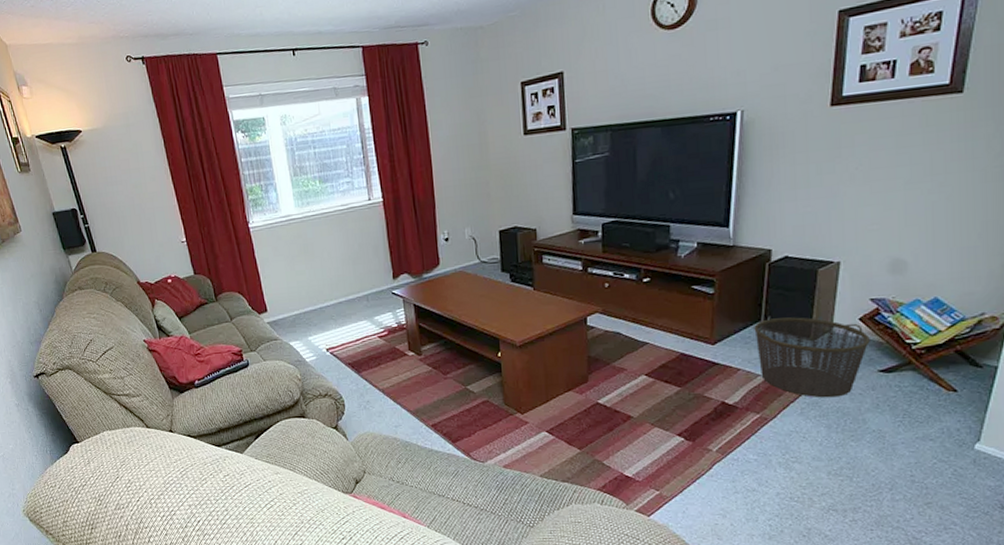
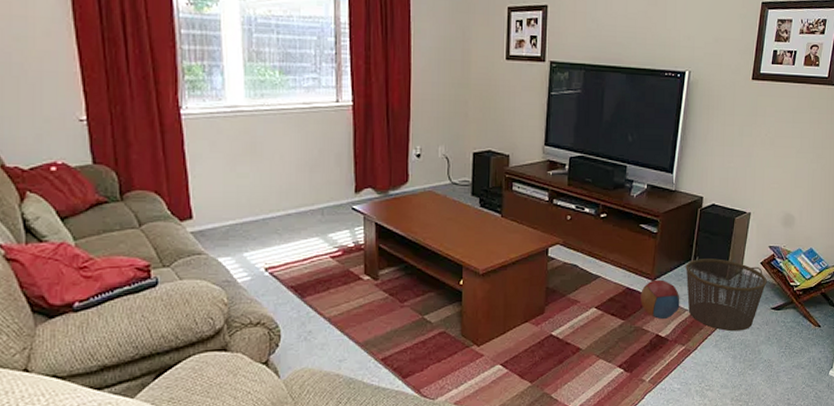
toy ball: none [698,343,750,386] -> present [640,279,680,320]

